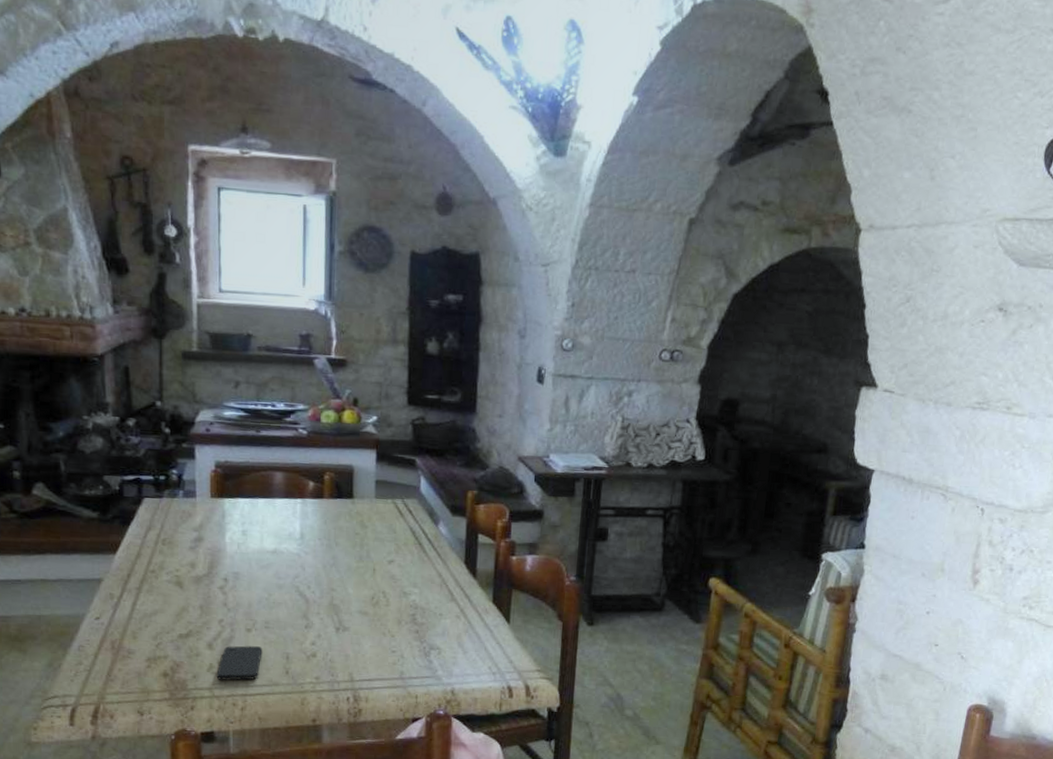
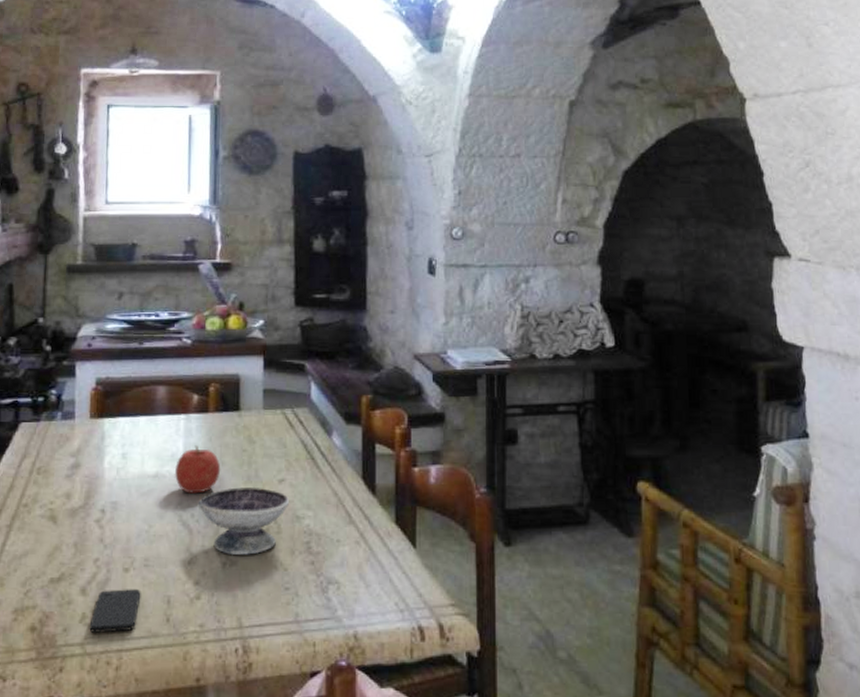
fruit: none [291,527,335,569] -> present [174,445,221,494]
bowl: none [313,565,397,623] -> present [198,486,289,555]

